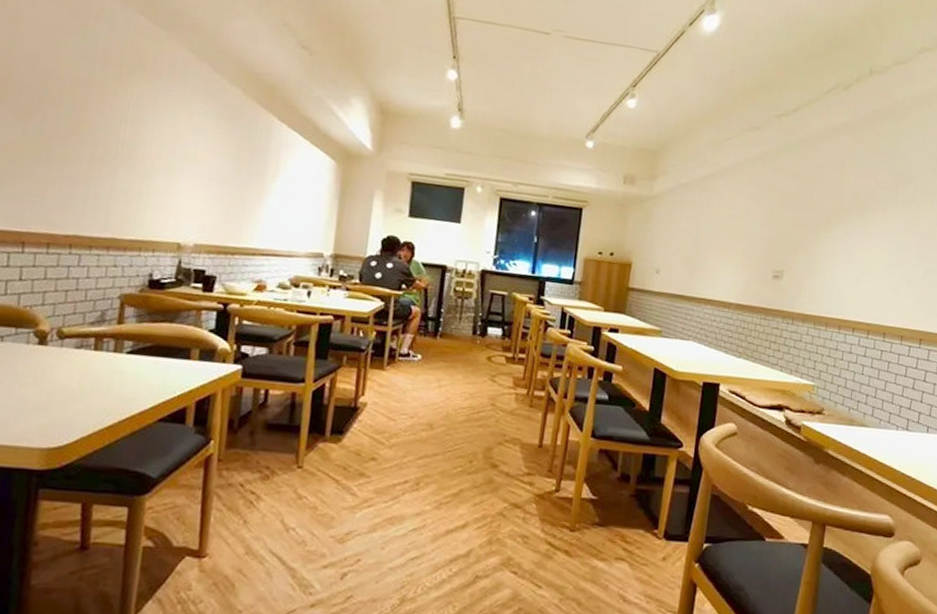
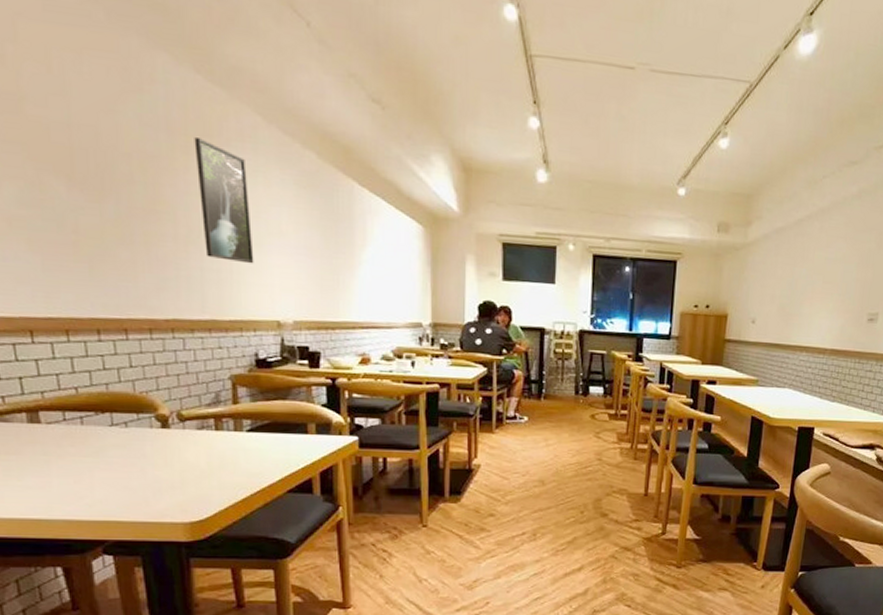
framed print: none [118,69,173,187] -> present [194,137,254,264]

